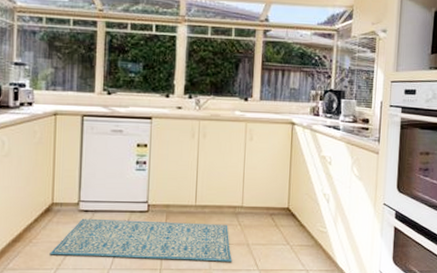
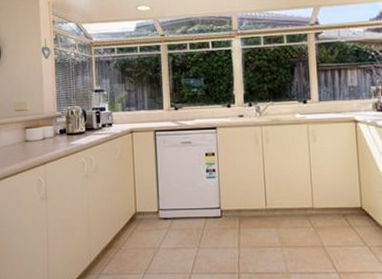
rug: present [49,218,233,262] -> none [137,225,309,265]

